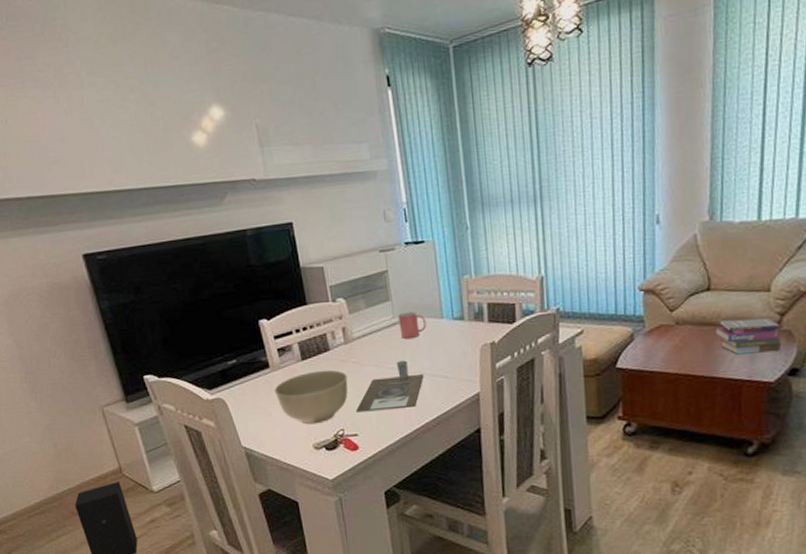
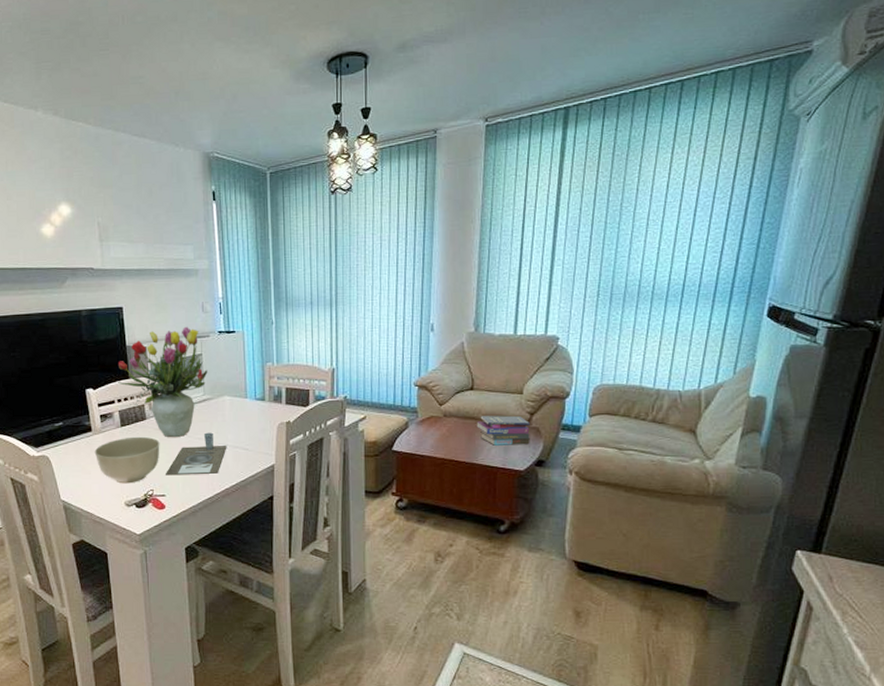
flower arrangement: none [292,239,396,369] -> present [117,326,208,438]
mug: present [398,311,427,340] -> none [208,390,232,415]

